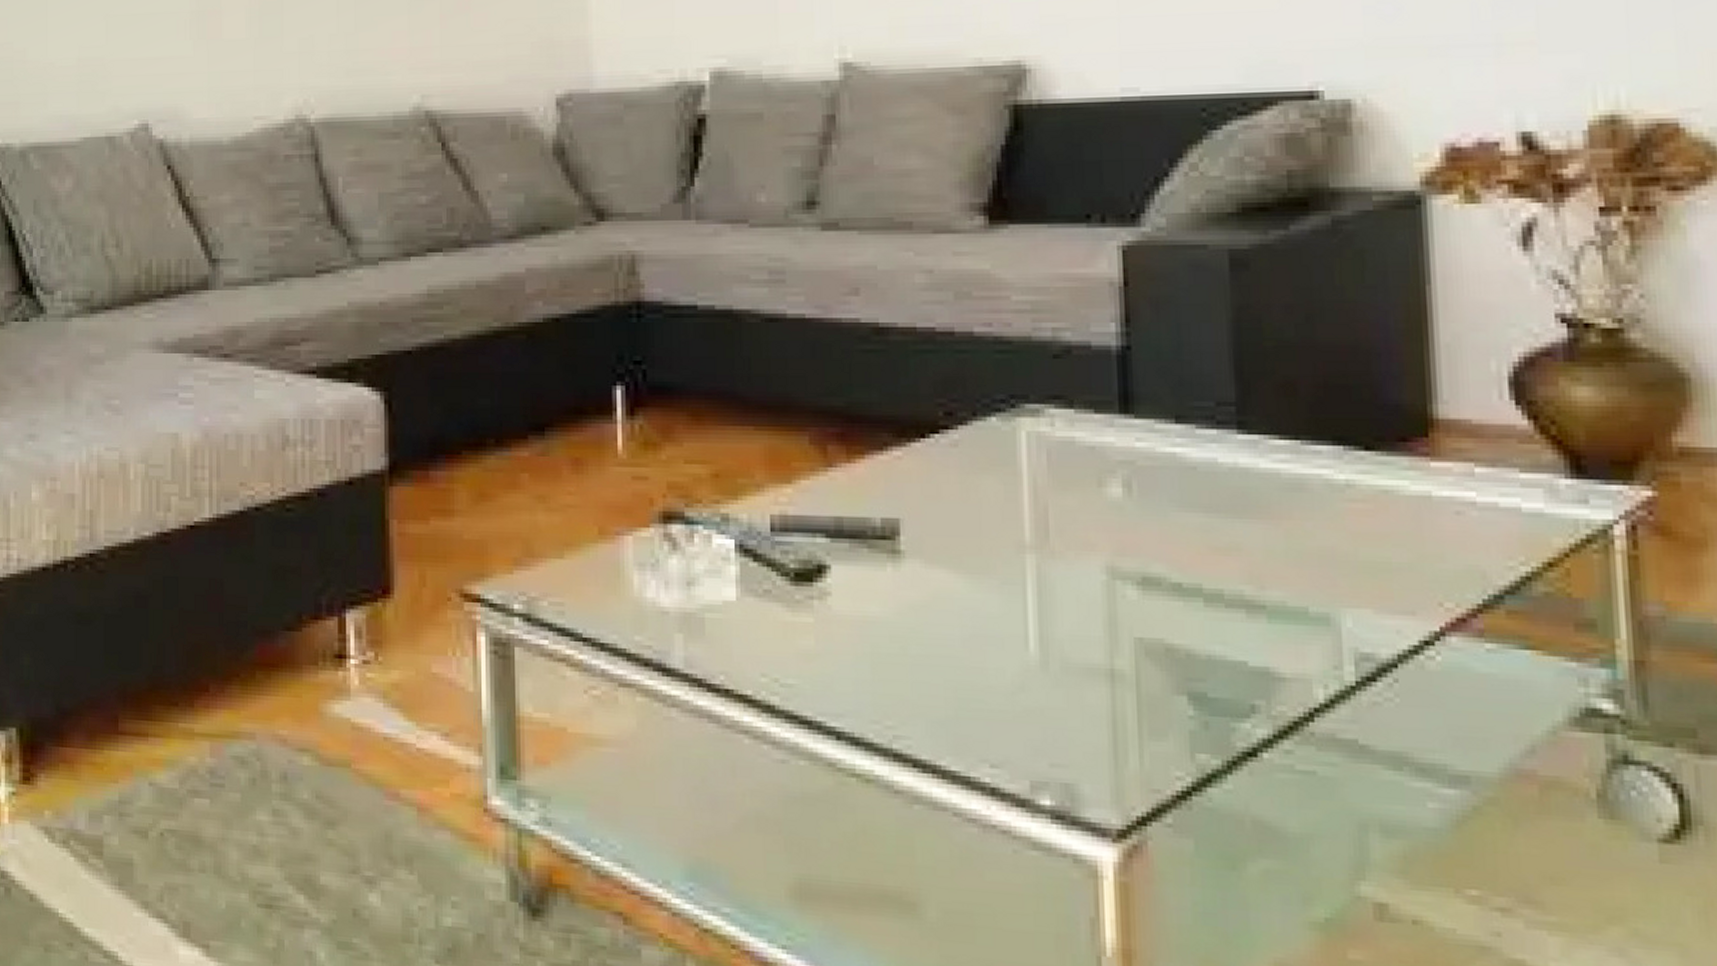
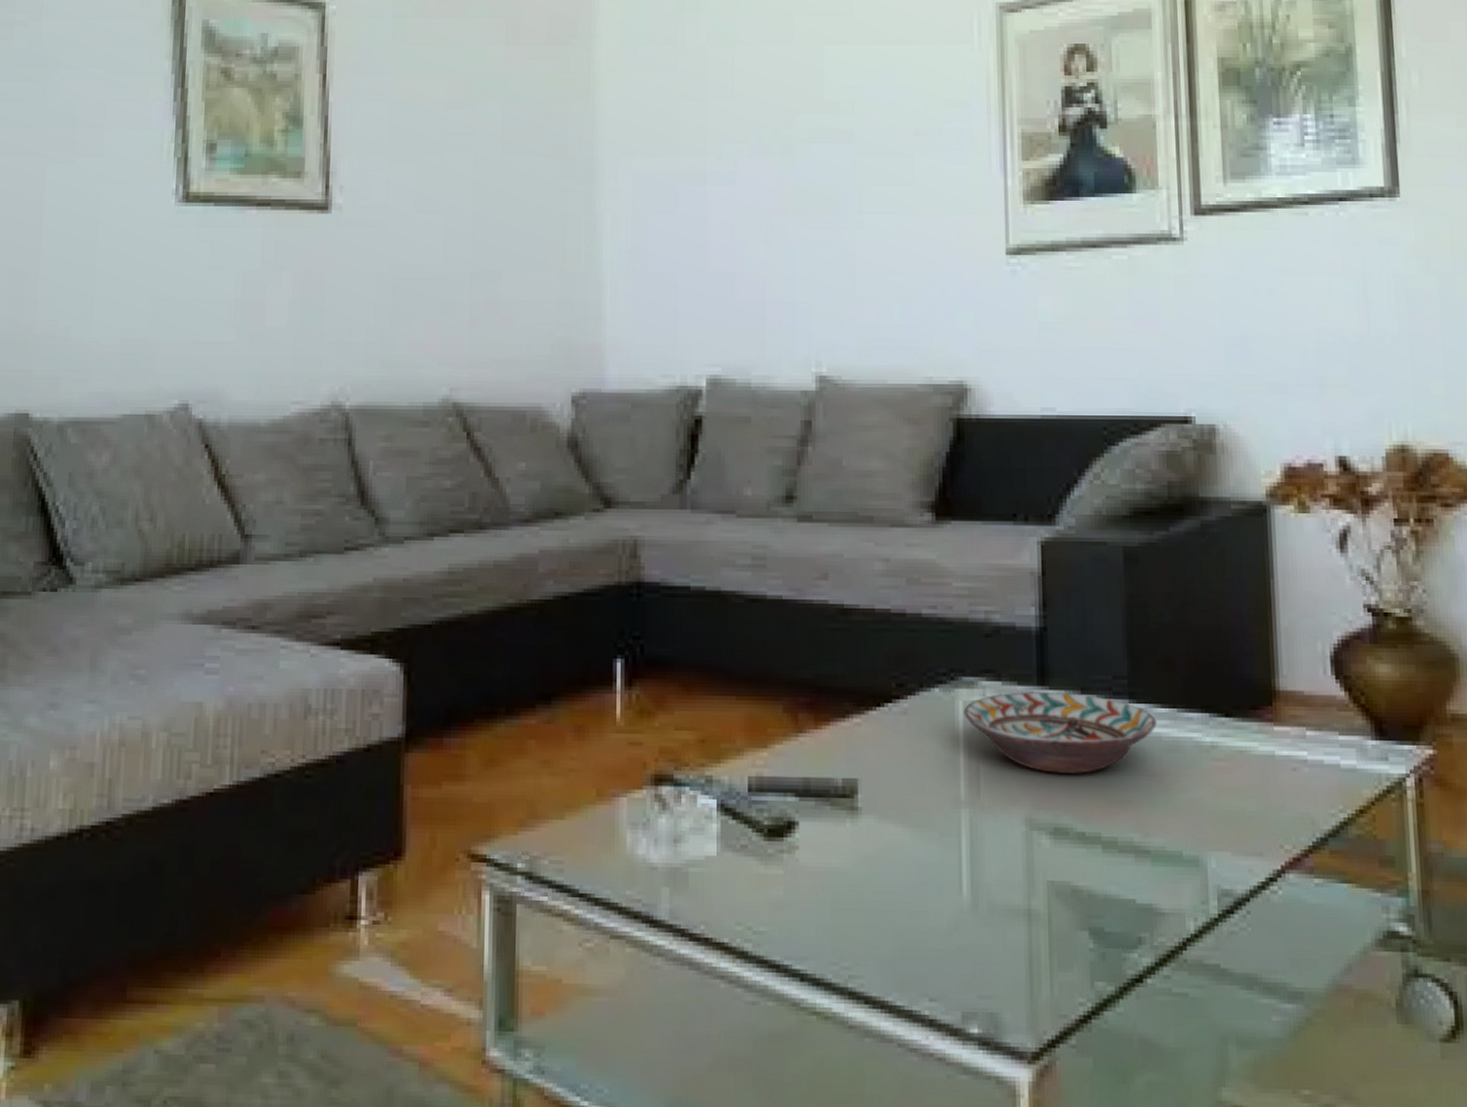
decorative bowl: none [1027,420,1274,517] -> present [964,691,1157,775]

